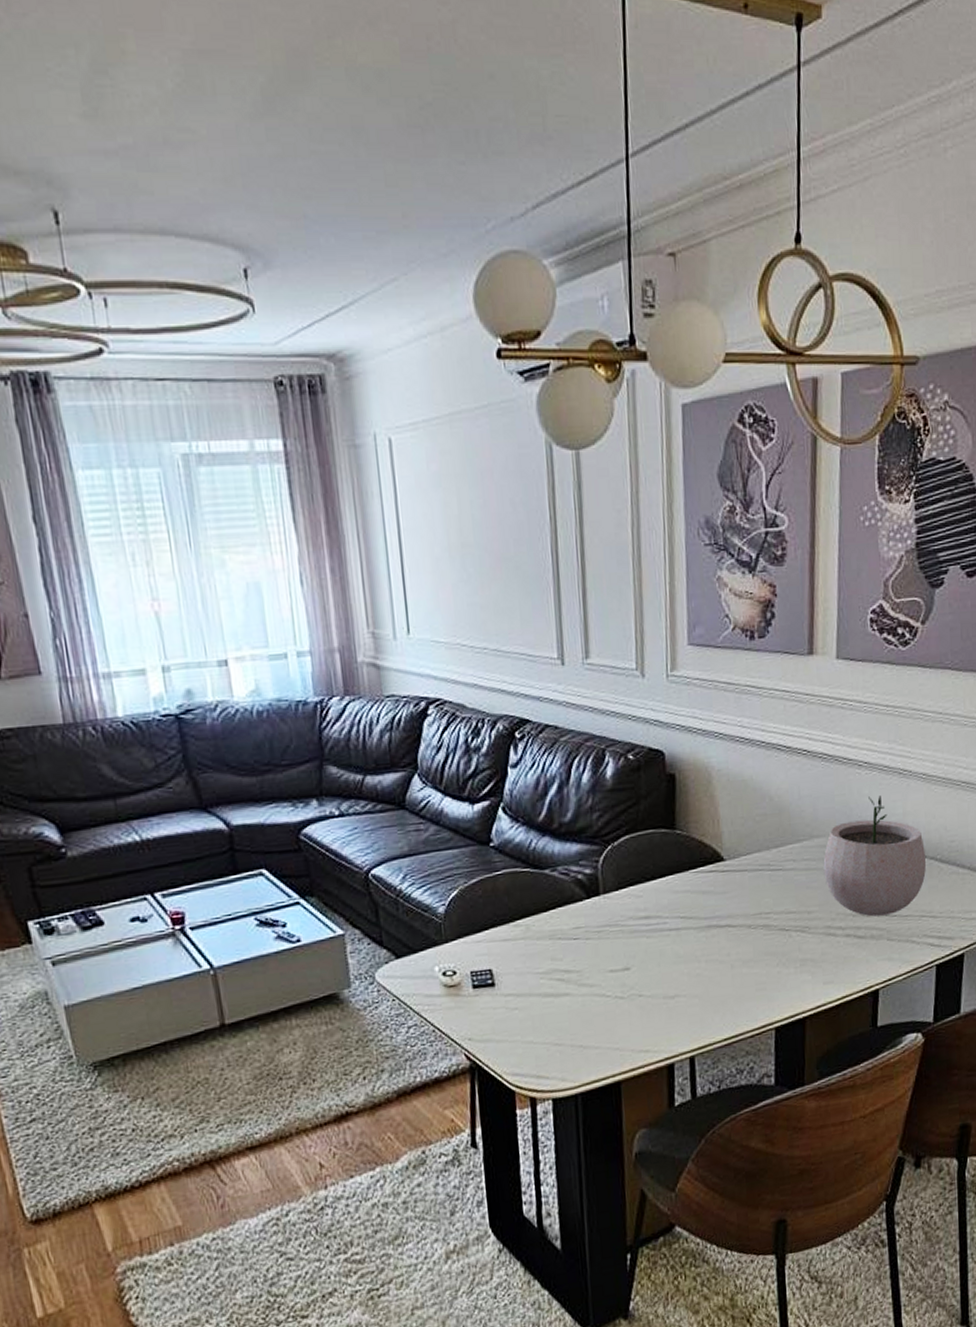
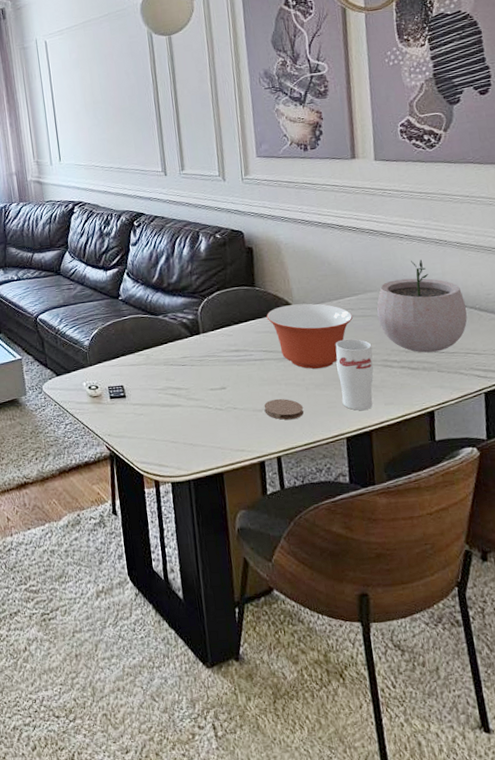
coaster: none [677,980,727,1009] -> present [264,398,304,420]
mixing bowl: none [687,852,795,941] -> present [266,303,353,369]
cup: none [770,899,814,993] -> present [335,338,374,411]

